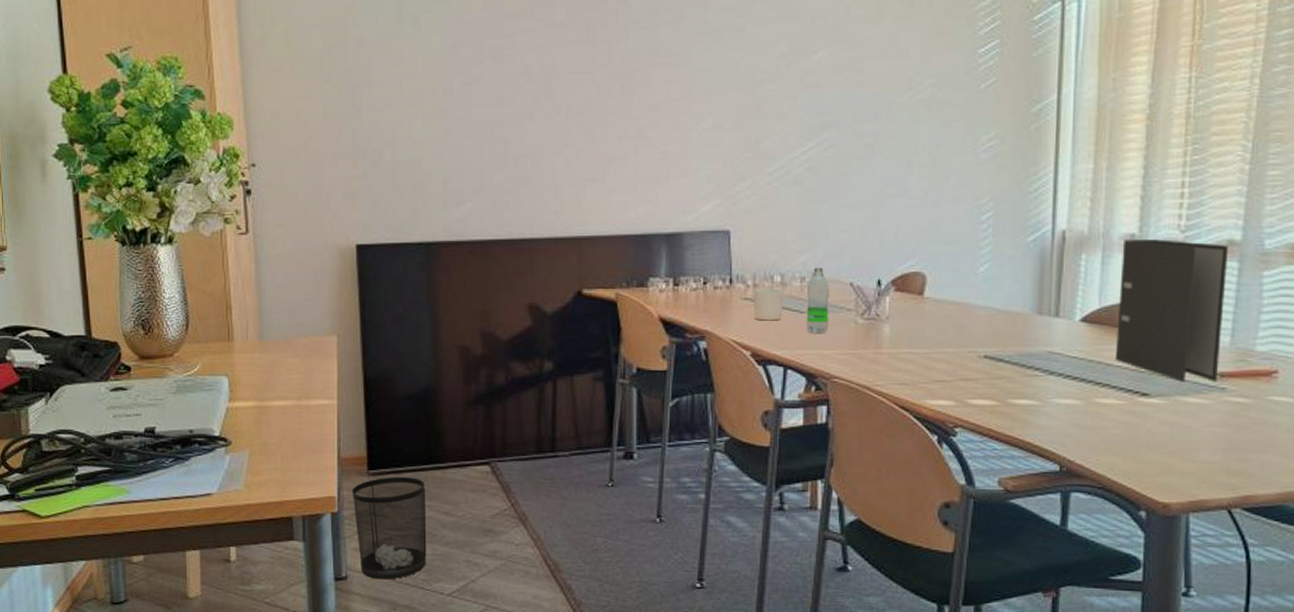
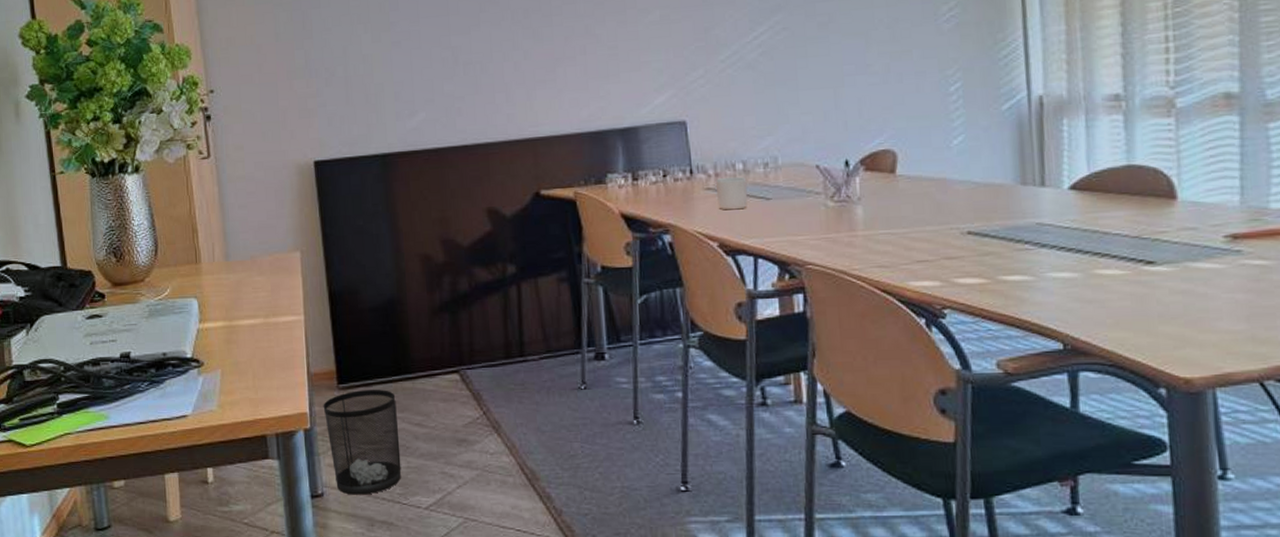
bottle: present [806,267,829,334] -> none [770,152,798,221]
binder: present [1114,239,1229,382] -> none [1107,97,1231,247]

